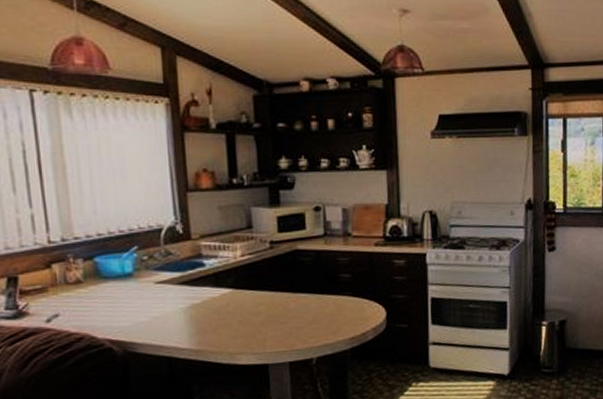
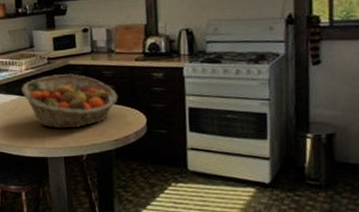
fruit basket: none [235,261,355,328] -> present [22,74,118,128]

